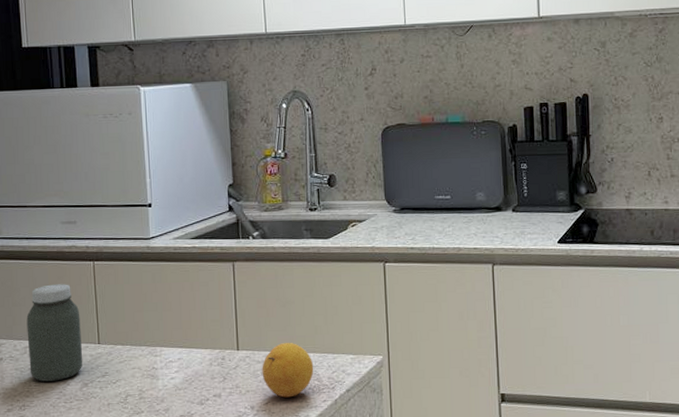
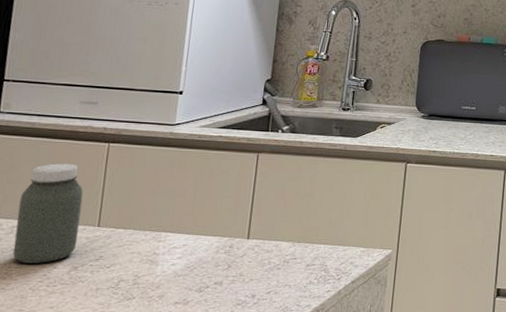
fruit: present [262,343,314,398] -> none [269,234,323,287]

